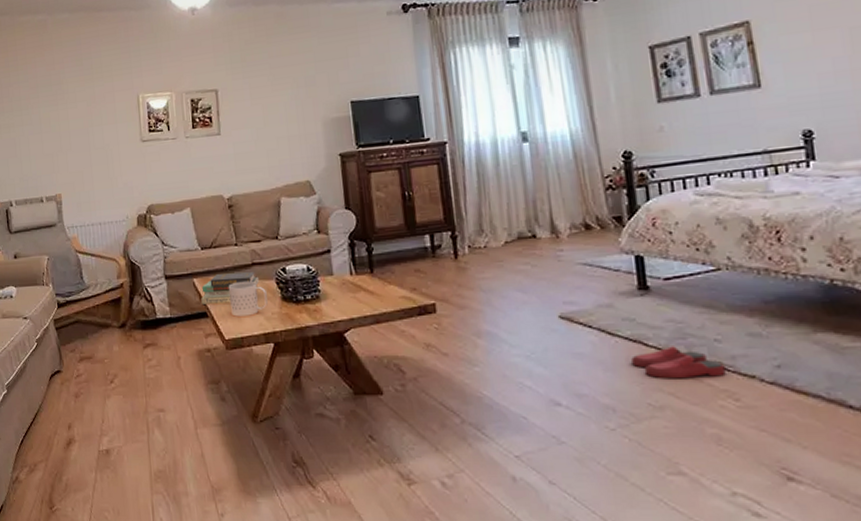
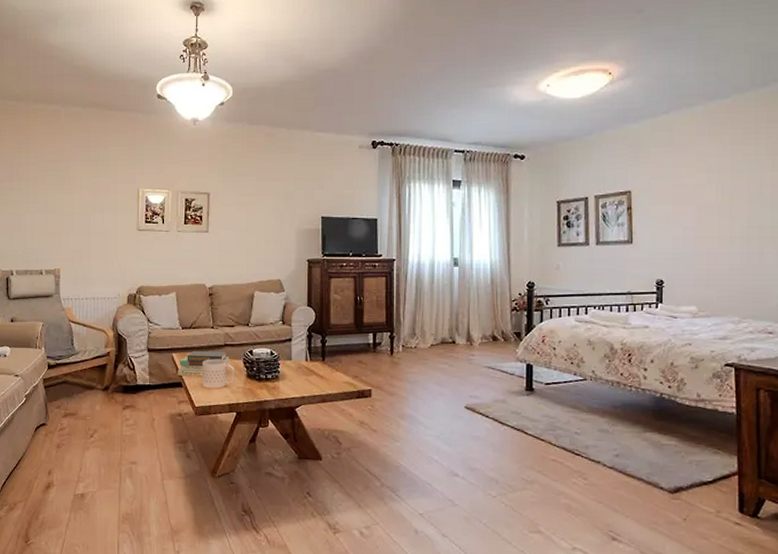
slippers: present [631,346,726,379] -> none [514,435,580,461]

